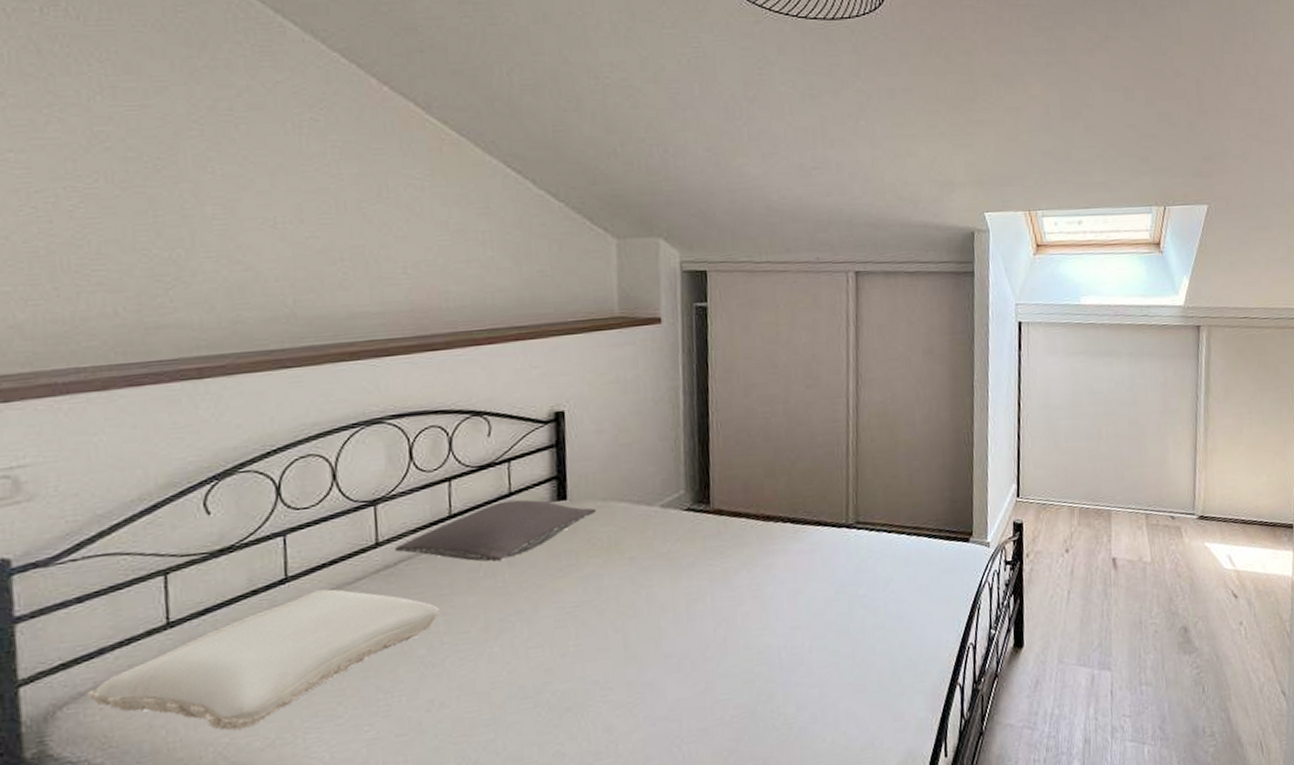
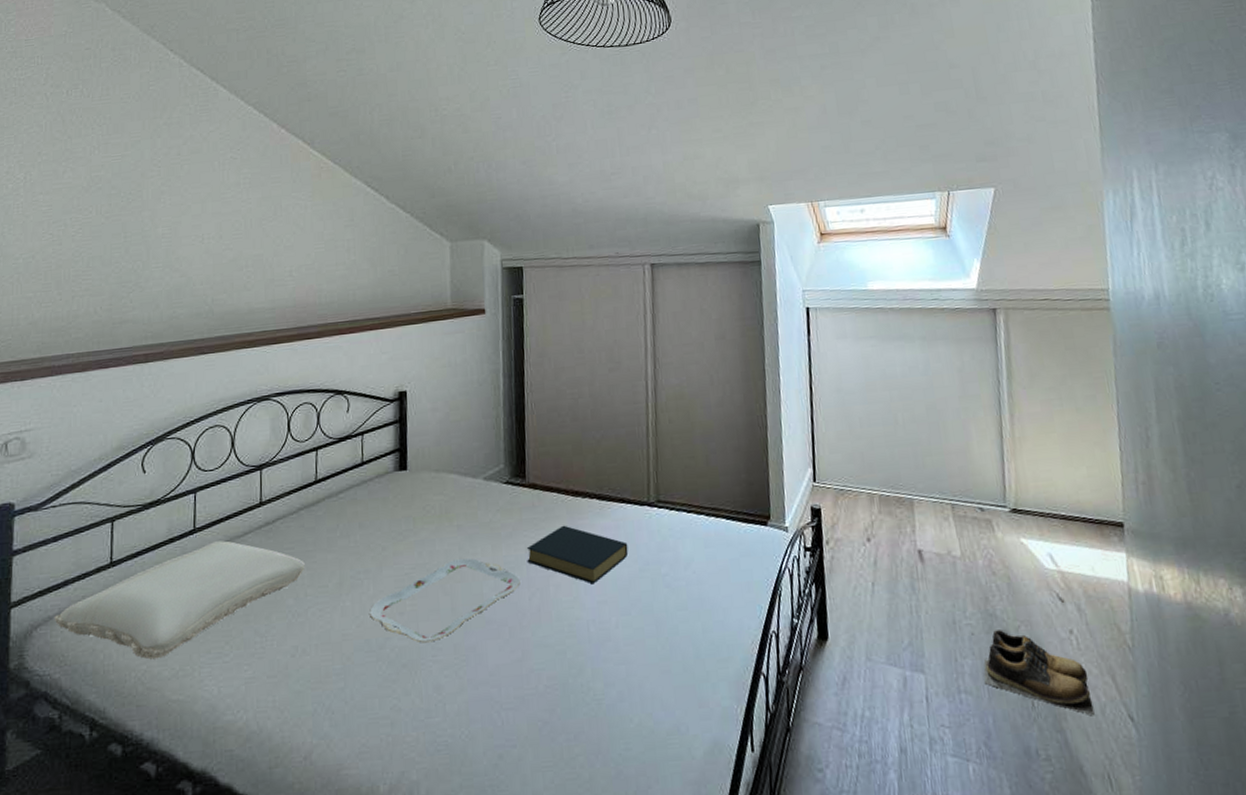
pillow: present [394,499,597,563] -> none [273,468,431,525]
serving tray: none [524,591,704,684] -> present [370,558,520,643]
hardback book: none [710,551,824,611] -> present [526,525,628,585]
shoes: none [1162,626,1254,695] -> present [983,630,1095,716]

